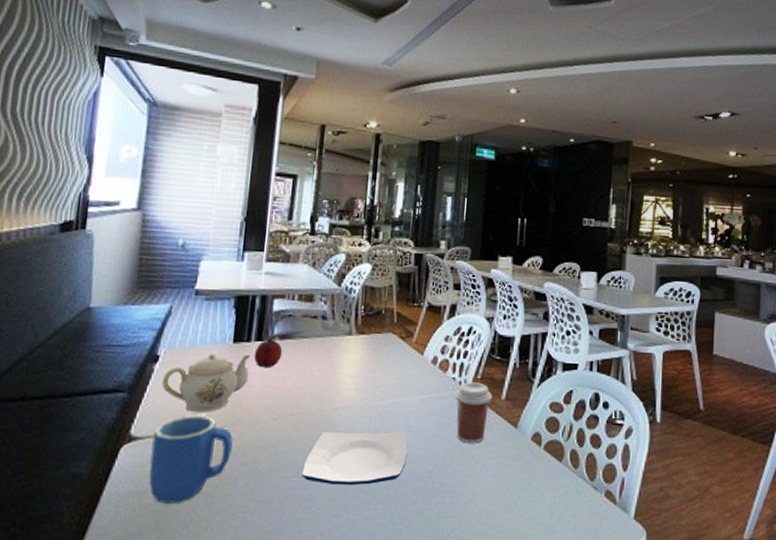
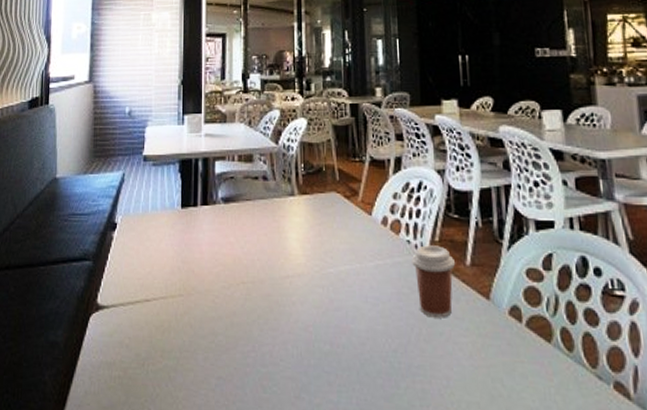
mug: present [149,415,233,503] -> none [116,283,189,377]
teapot: present [162,354,251,412] -> none [121,219,199,281]
fruit: present [254,334,283,369] -> none [201,197,228,234]
plate: present [302,431,407,485] -> none [259,302,366,364]

